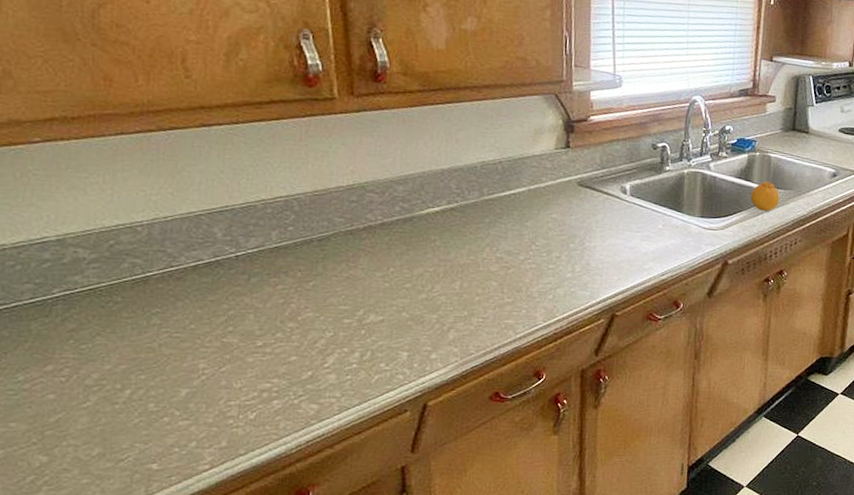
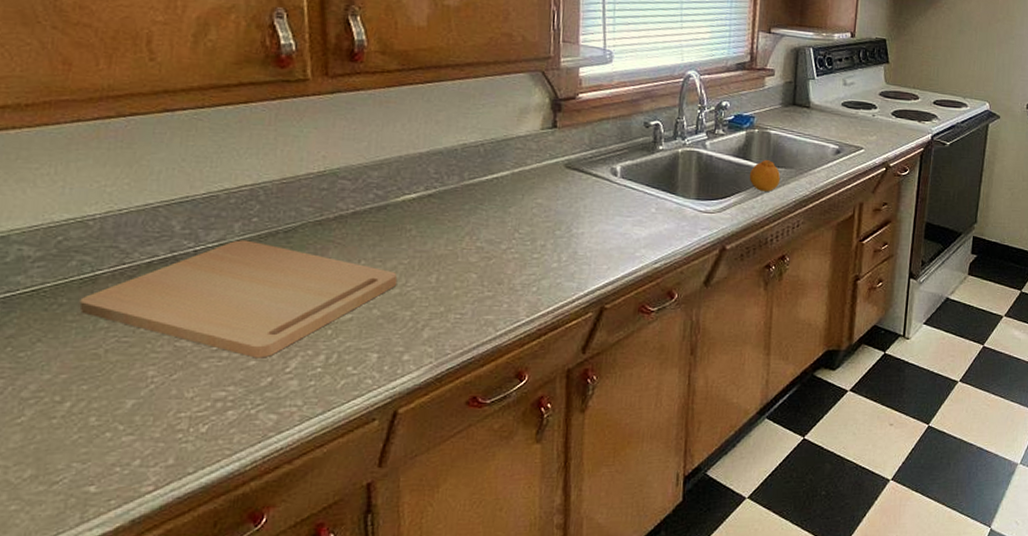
cutting board: none [133,246,424,354] -> present [79,240,398,358]

